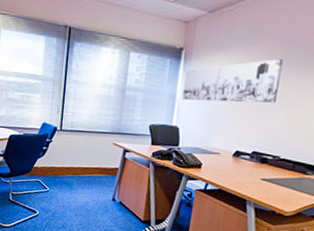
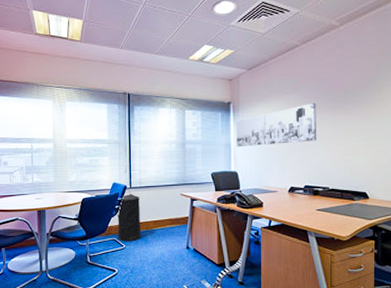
trash can: none [42,135,69,186] -> present [115,193,142,242]

